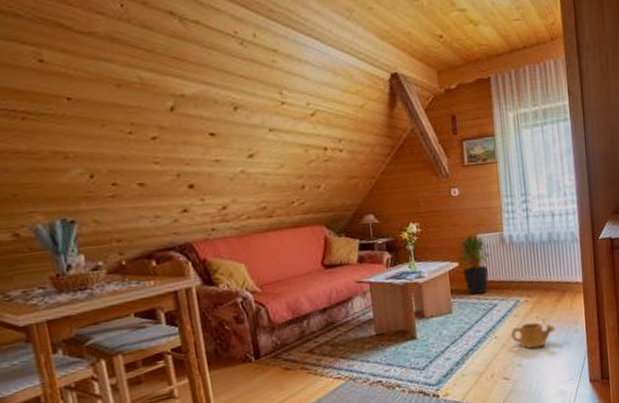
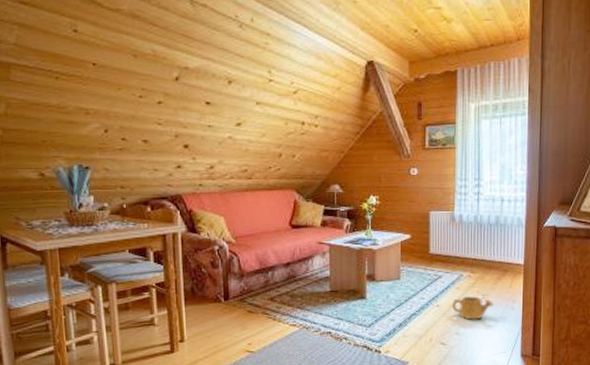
potted plant: present [456,234,491,295] -> none [408,210,441,265]

